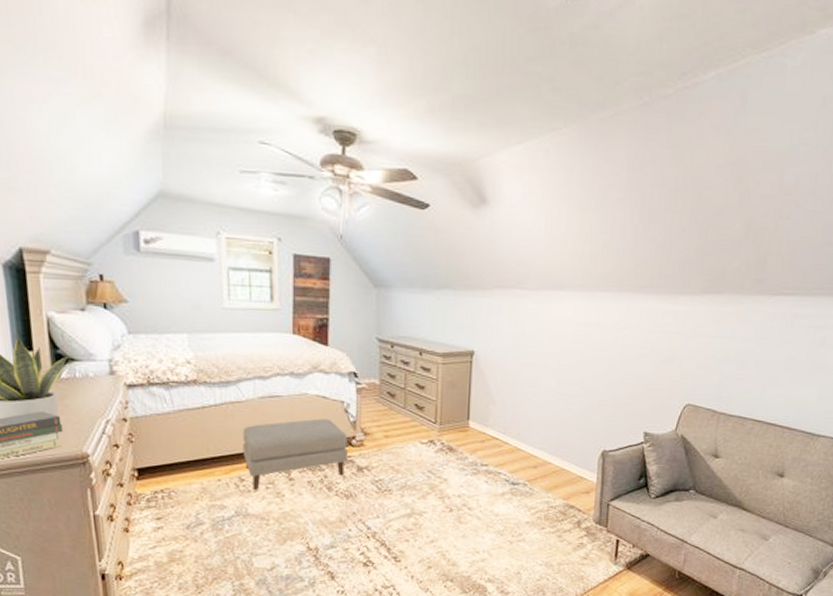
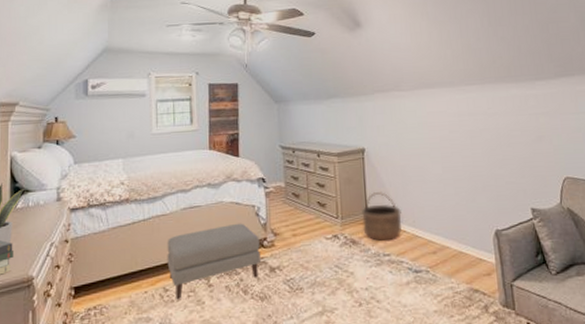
basket: none [462,400,506,451] -> present [362,192,402,241]

